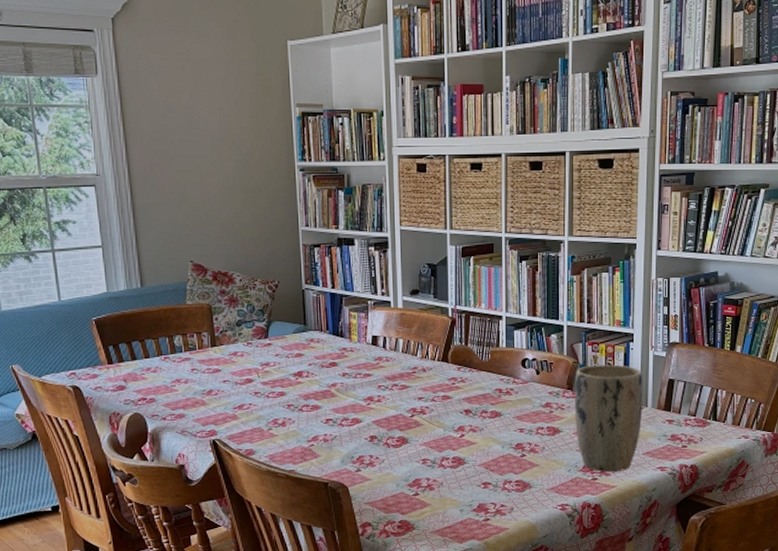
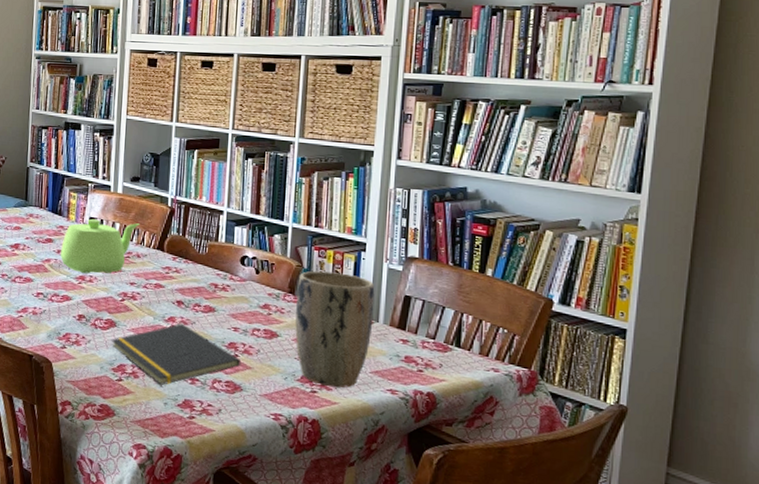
teapot: none [346,337,422,394] -> present [61,218,139,274]
notepad: none [404,431,529,493] -> present [111,323,241,385]

